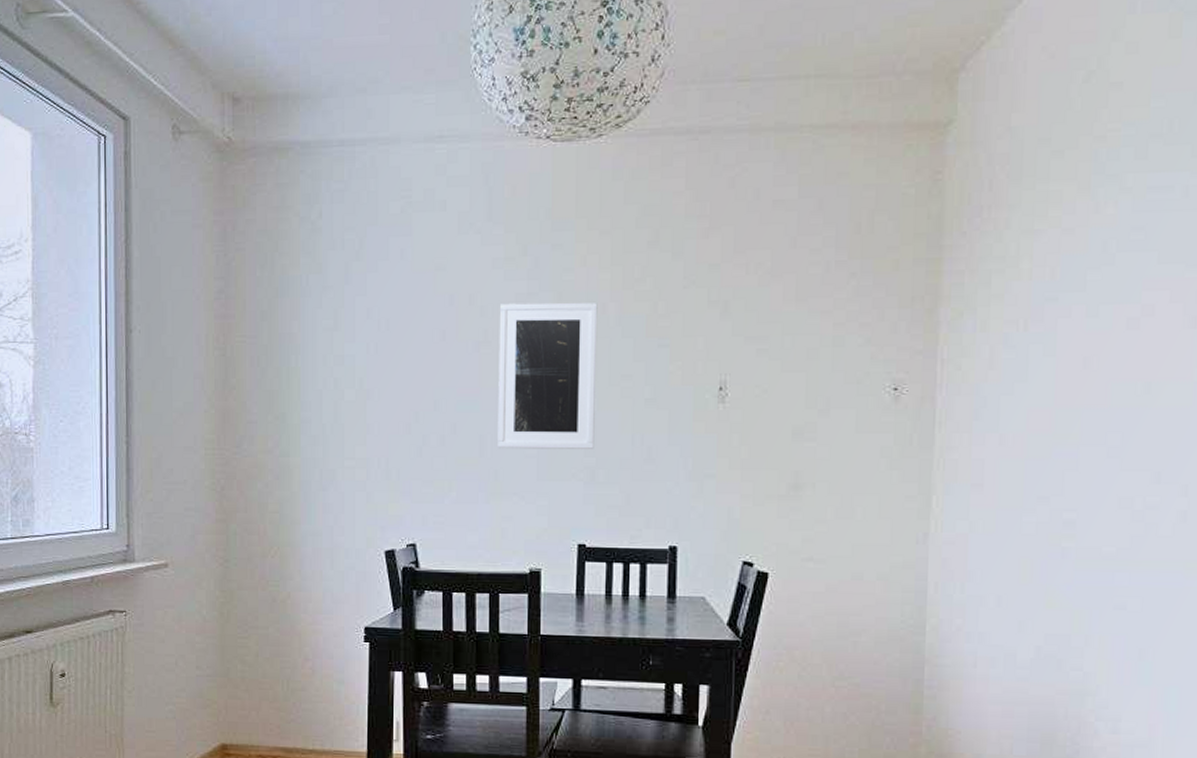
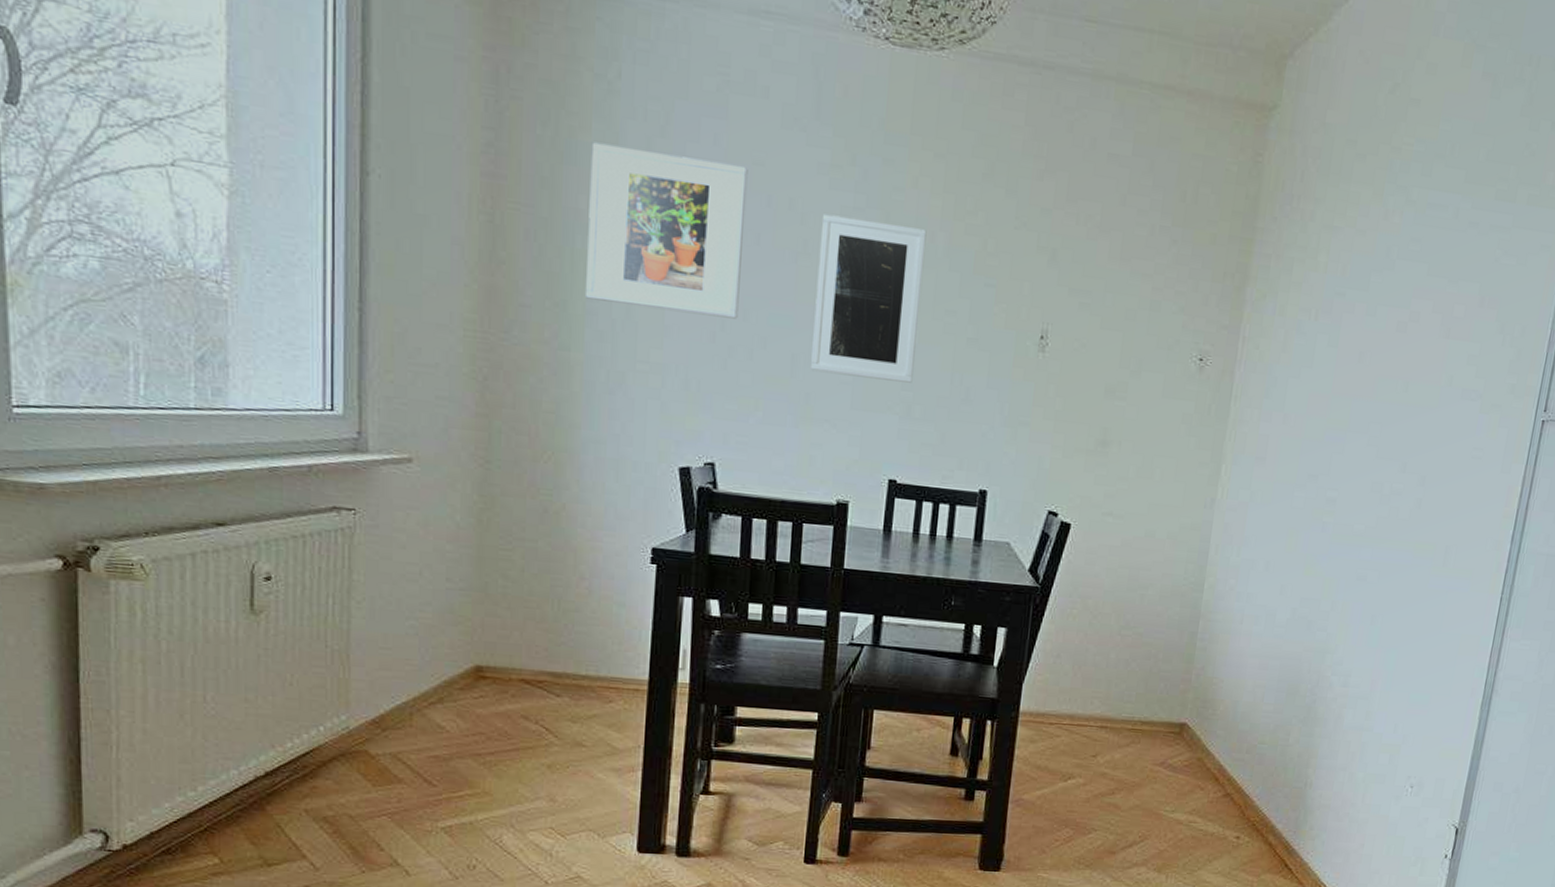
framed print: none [299,273,432,410] -> present [584,142,748,319]

